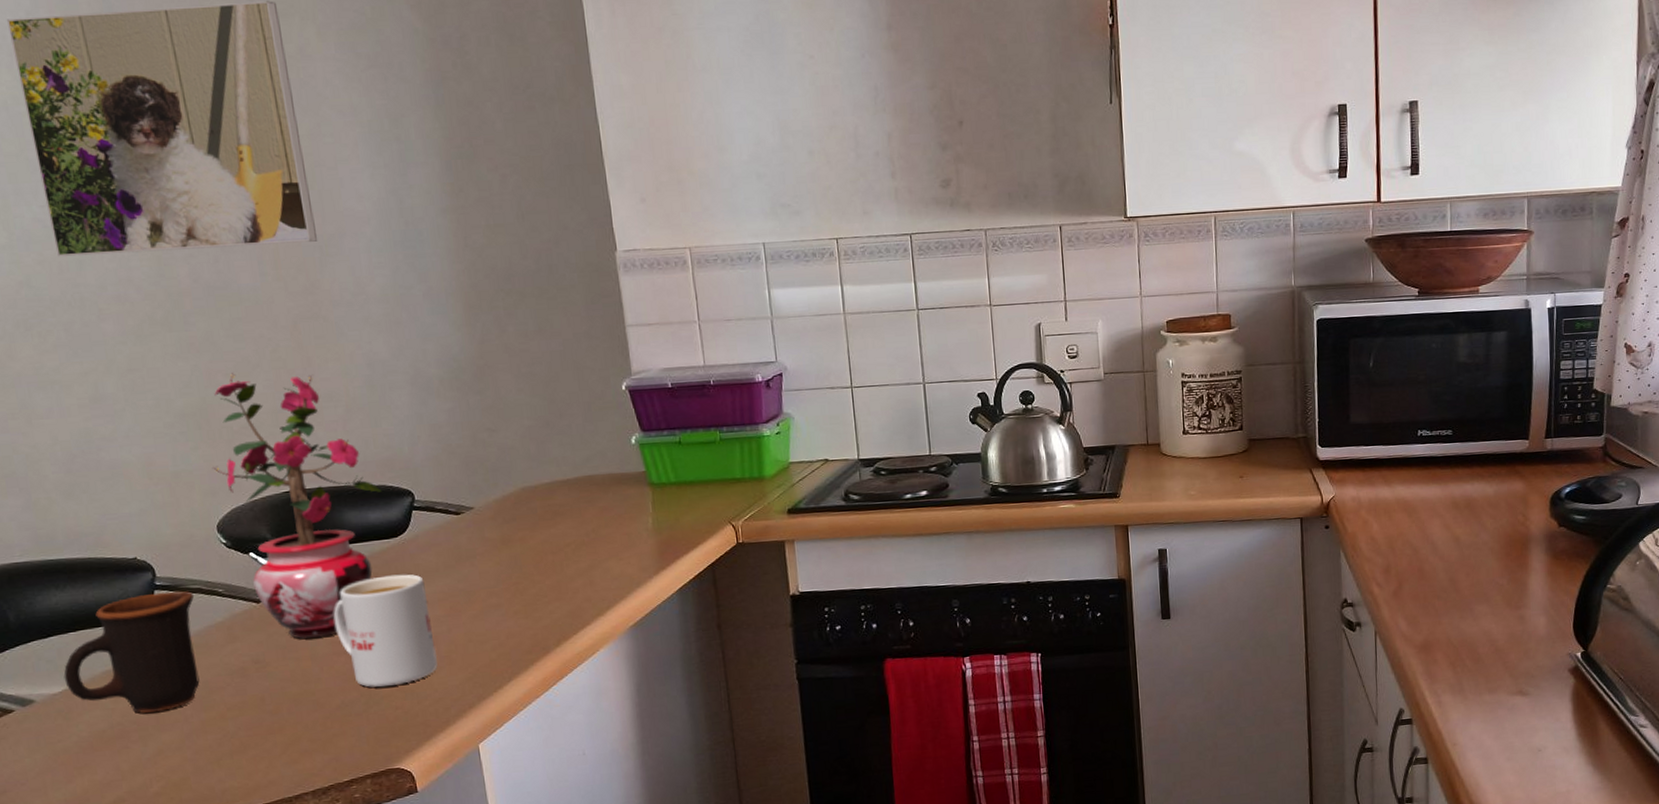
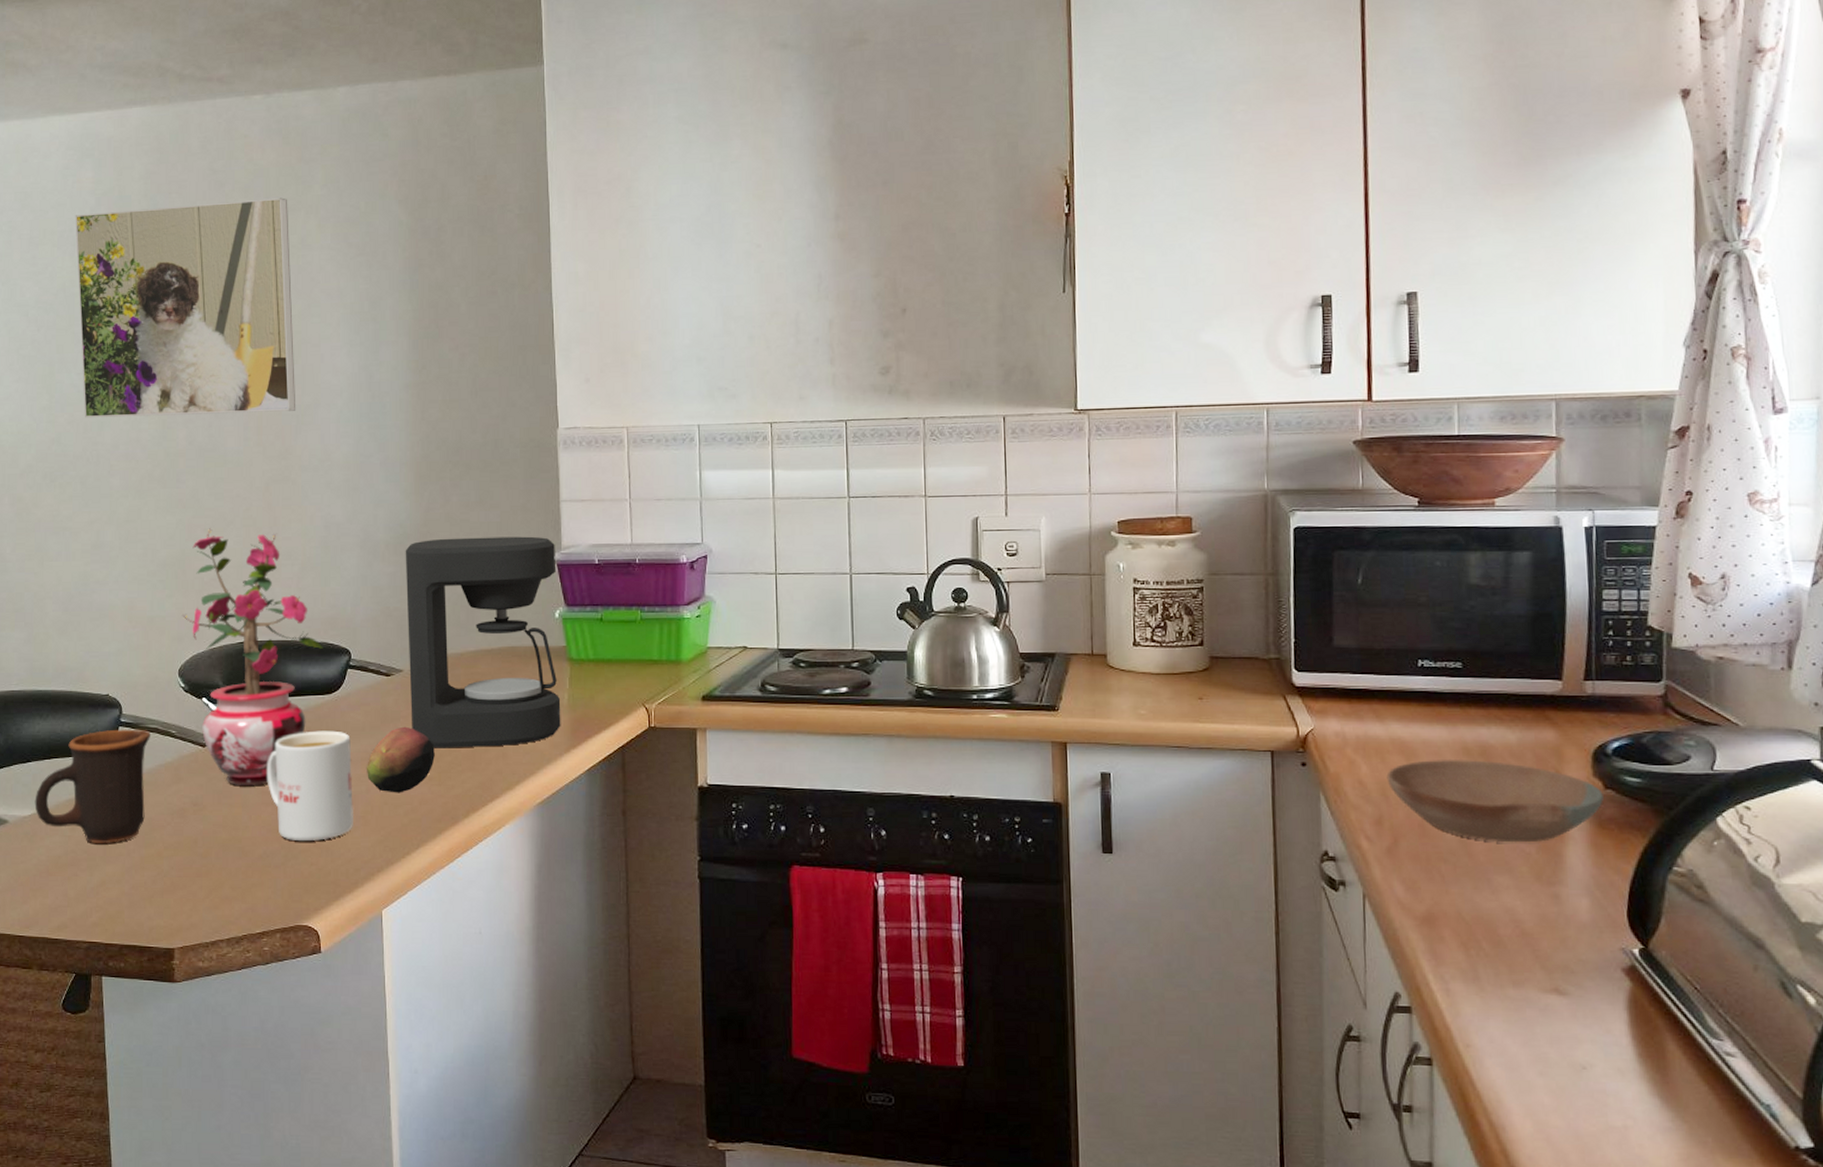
mango: none [445,563,518,630] -> present [367,726,435,793]
coffee maker: none [462,363,648,583] -> present [405,536,561,748]
bowl: none [1393,511,1558,578] -> present [1386,758,1604,843]

